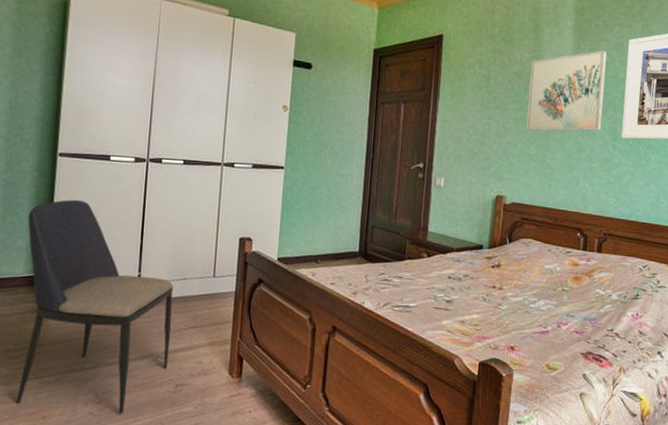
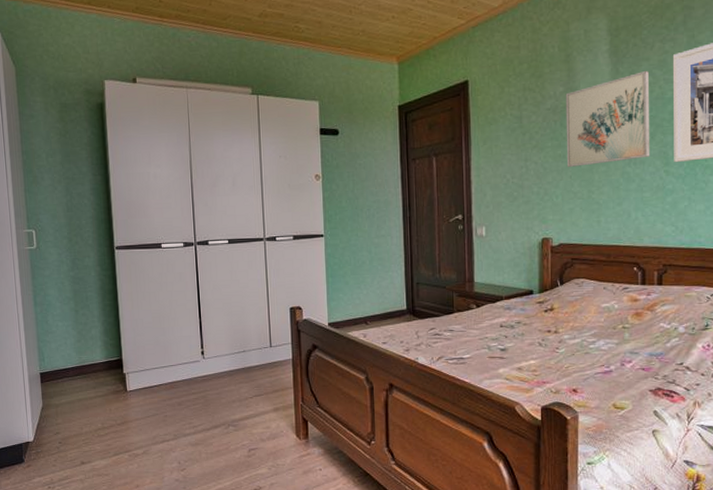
chair: present [16,200,174,414] -> none [97,288,239,479]

